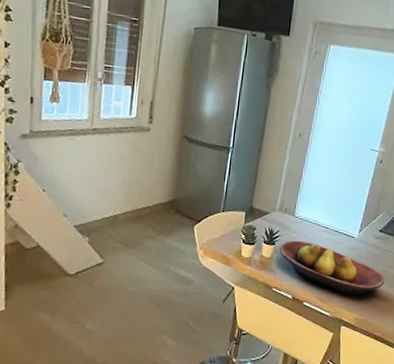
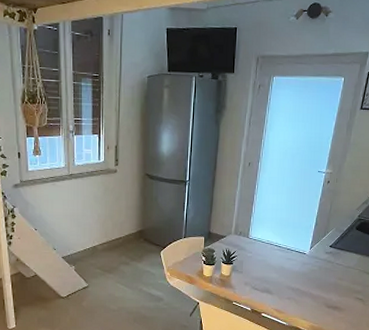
fruit bowl: present [279,240,385,295] -> none [236,259,337,305]

